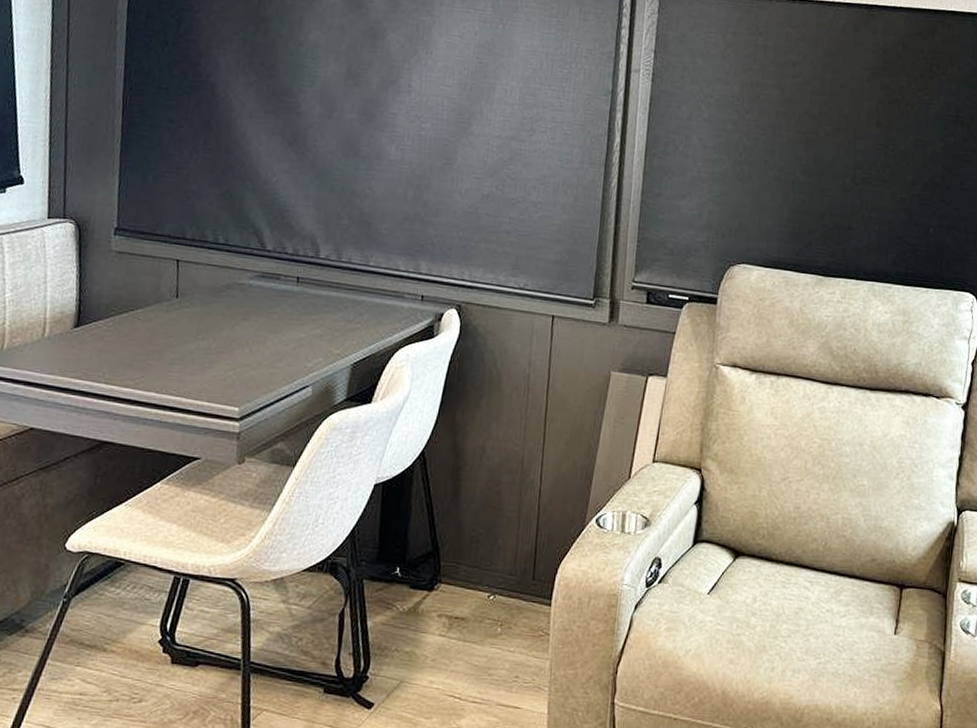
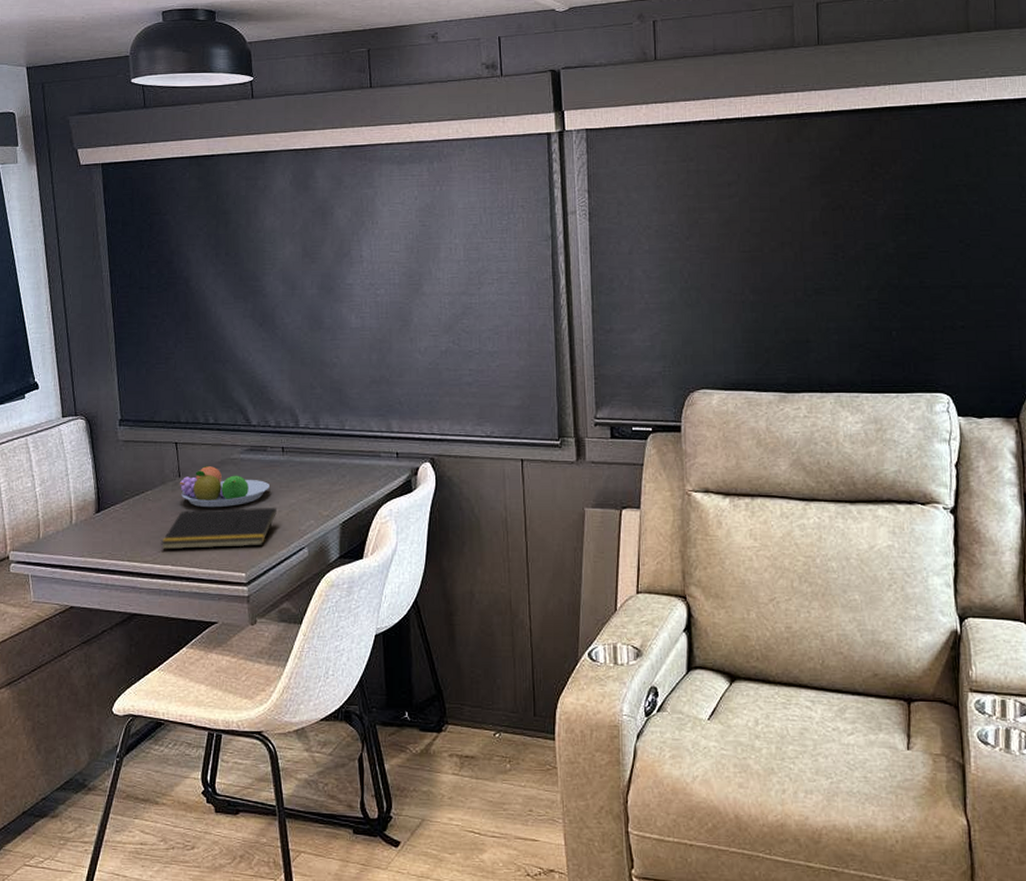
notepad: none [145,334,283,380] -> present [160,507,277,550]
fruit bowl: none [175,287,278,335] -> present [179,465,270,508]

